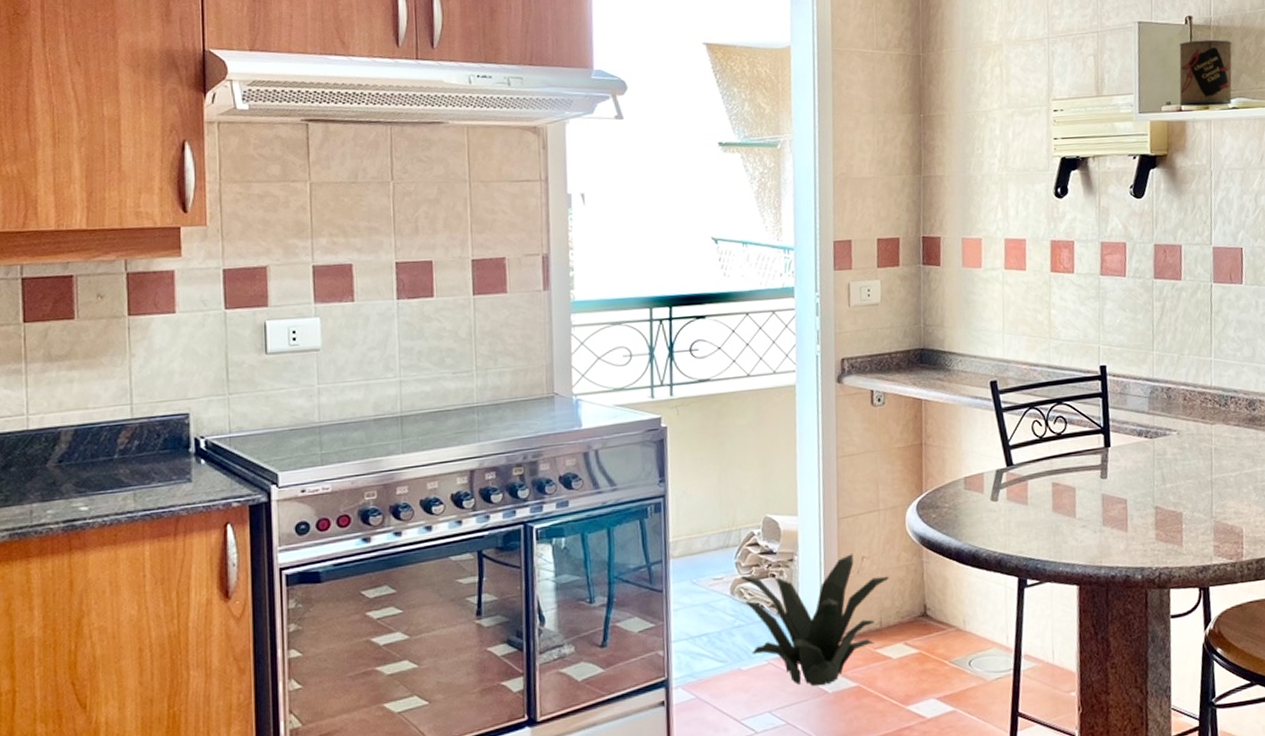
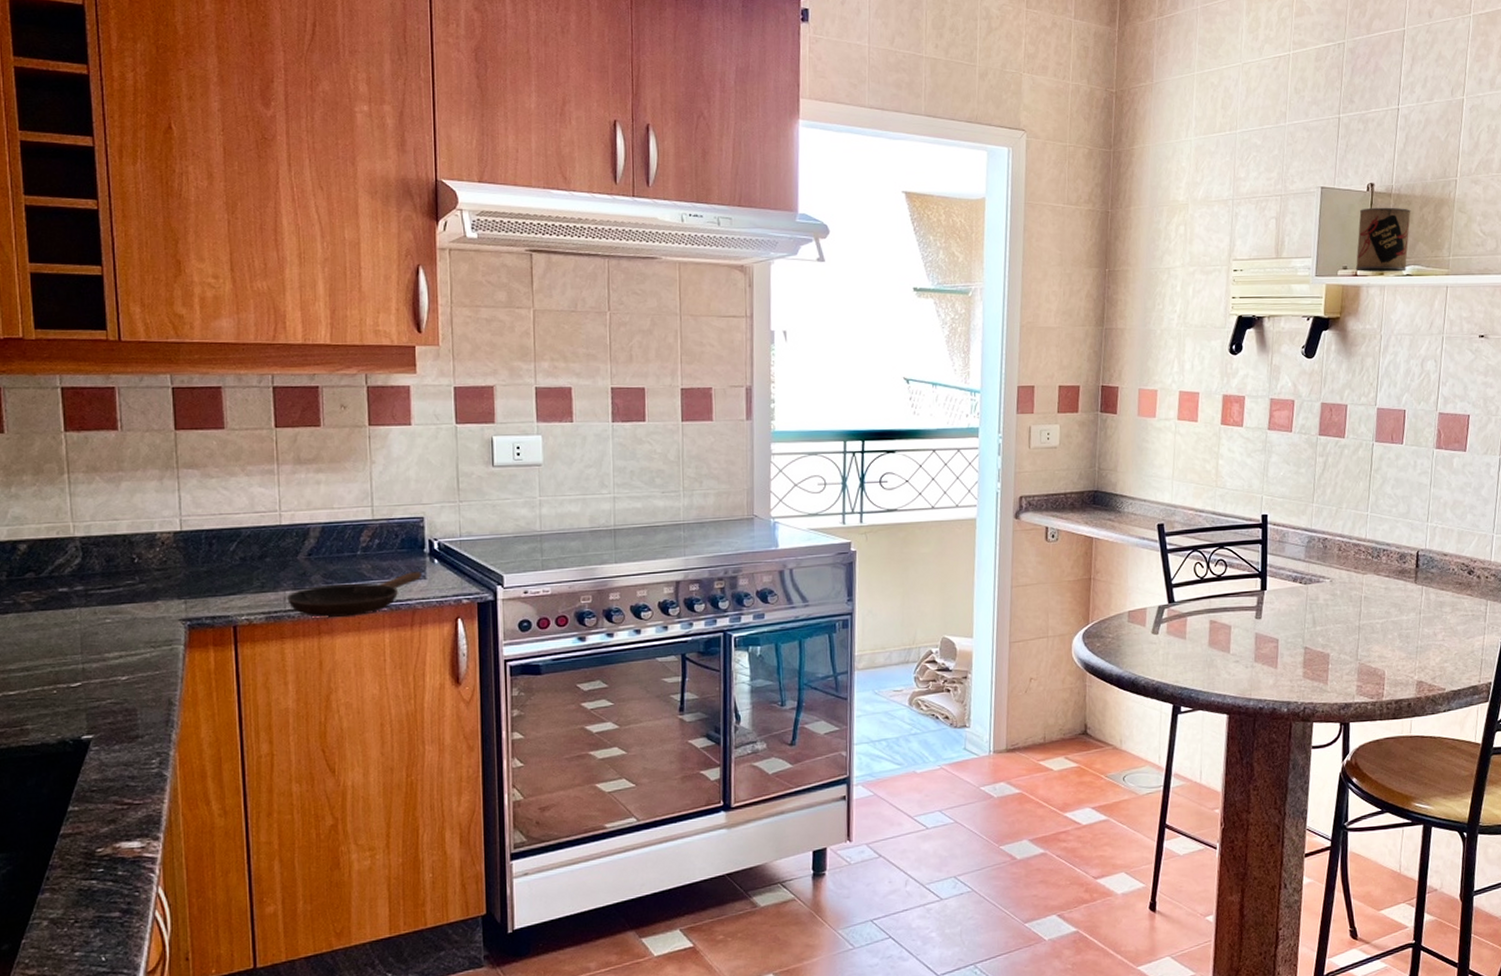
frying pan: none [34,474,186,532] -> present [287,571,421,618]
plant: present [741,554,889,687] -> none [919,675,1054,791]

